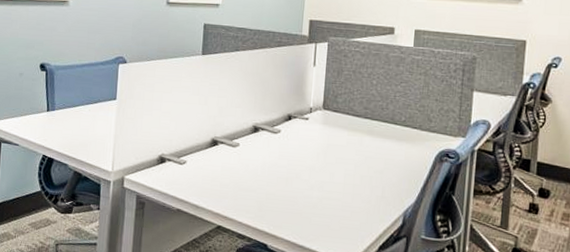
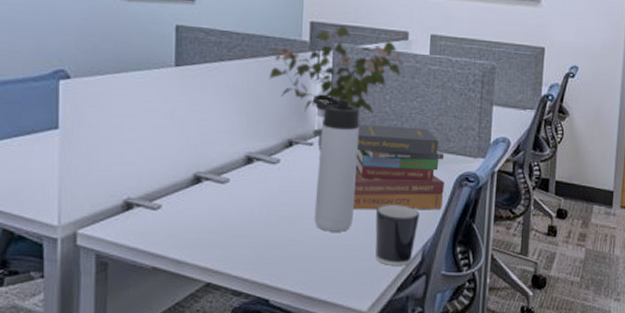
potted plant: none [275,23,389,125] -> present [269,25,403,151]
thermos bottle: none [307,79,349,194] -> present [313,95,360,232]
books: none [340,104,426,180] -> present [352,124,445,209]
mug: none [360,173,401,227] -> present [375,204,419,266]

